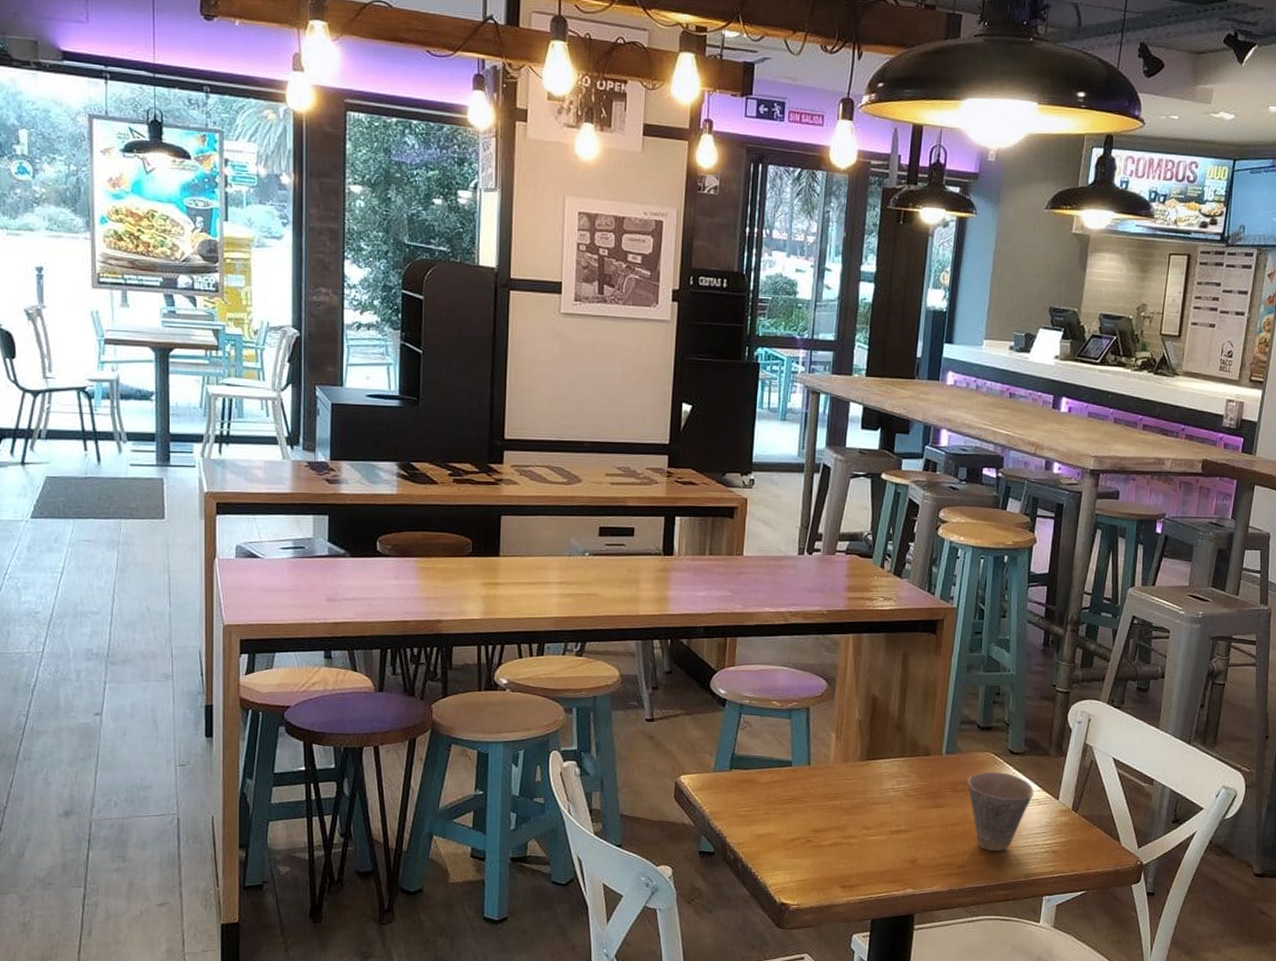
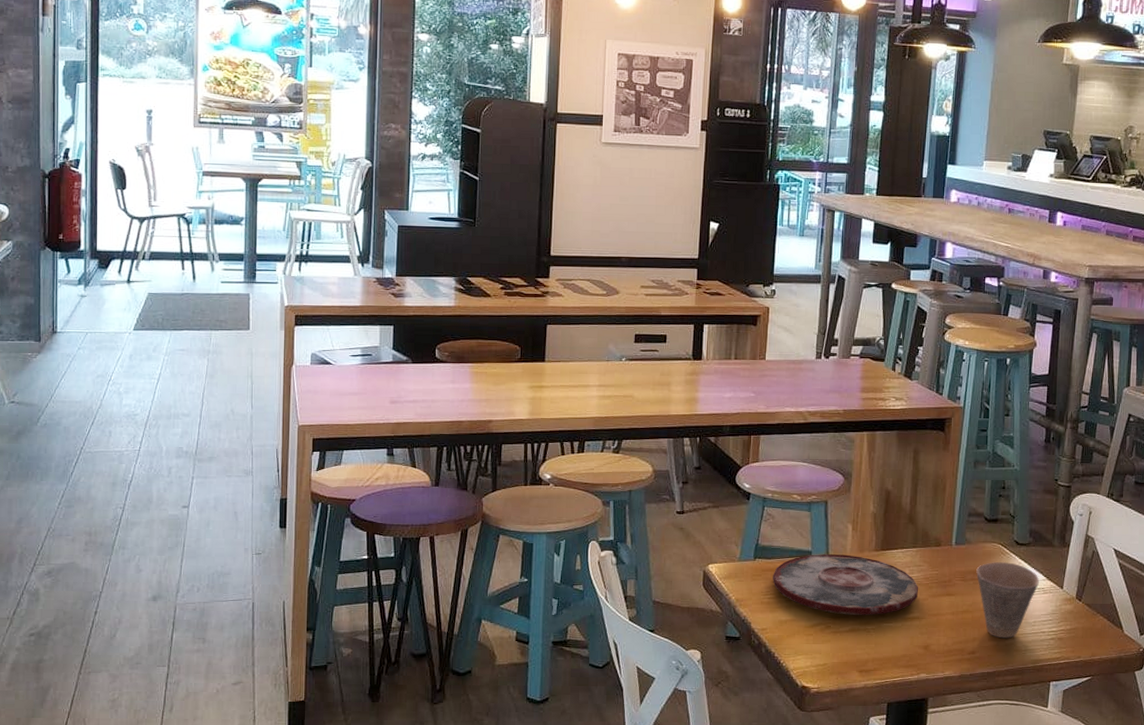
plate: none [750,764,906,828] -> present [773,554,919,615]

